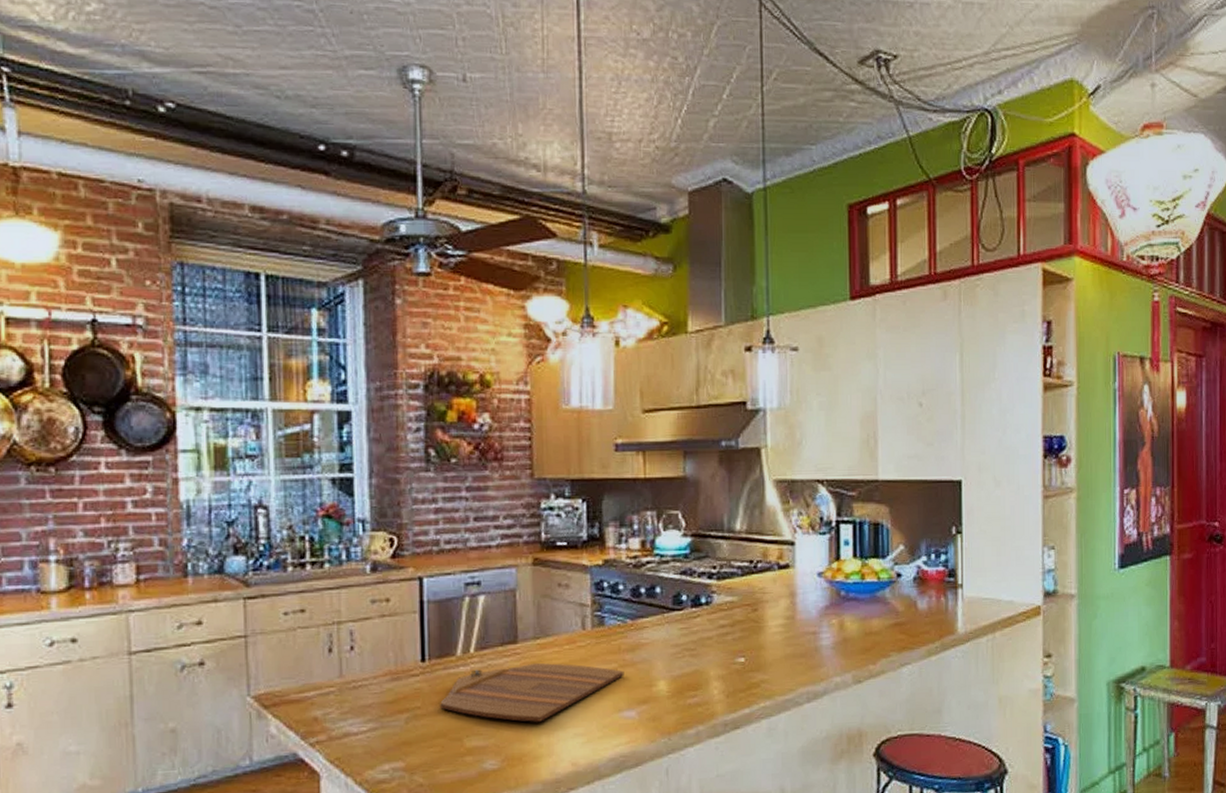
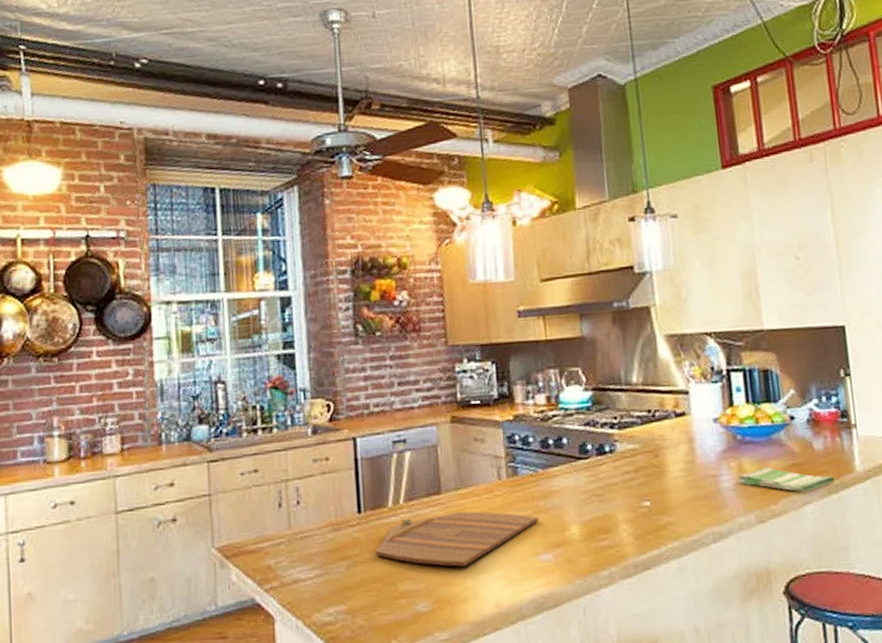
dish towel: none [838,625,937,653] -> present [737,466,836,492]

